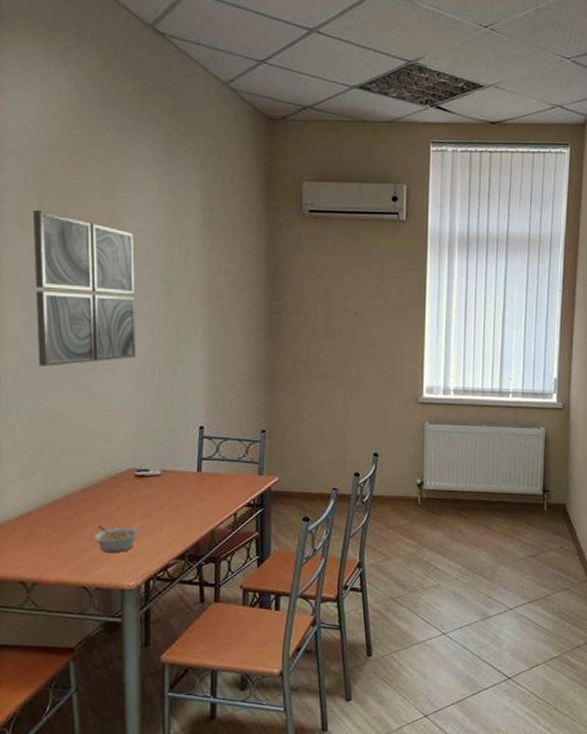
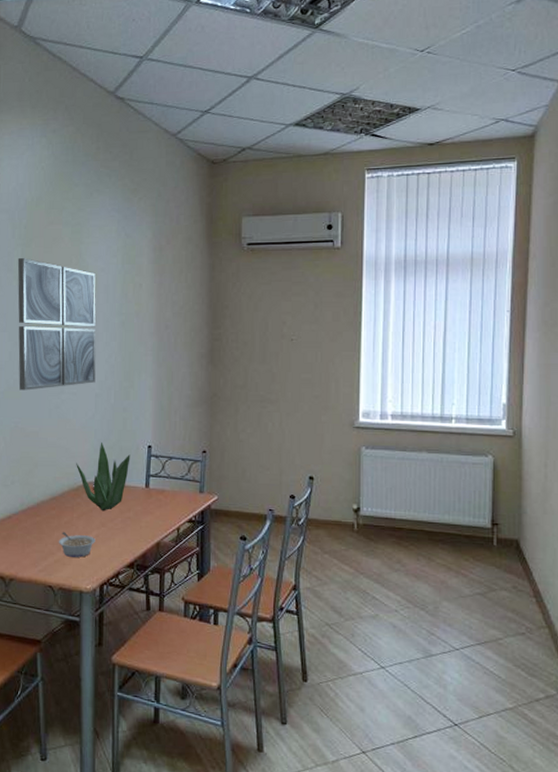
plant: none [114,424,179,500] -> present [76,443,130,512]

